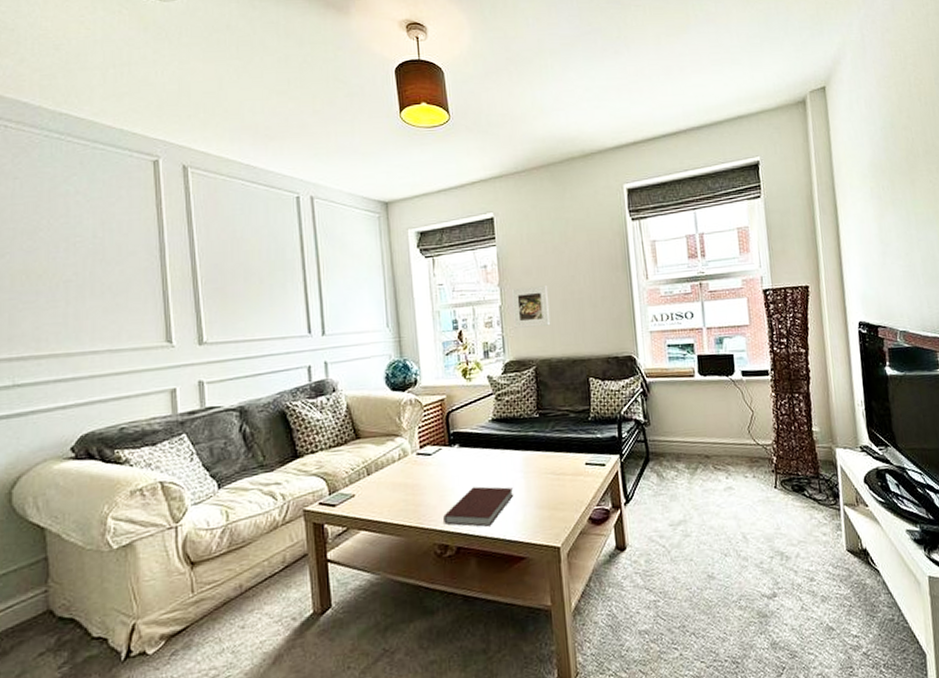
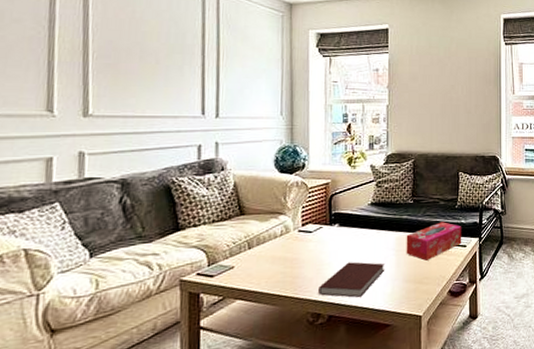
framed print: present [511,285,551,328] -> none [397,91,431,126]
tissue box: none [534,437,600,483] -> present [406,222,462,261]

